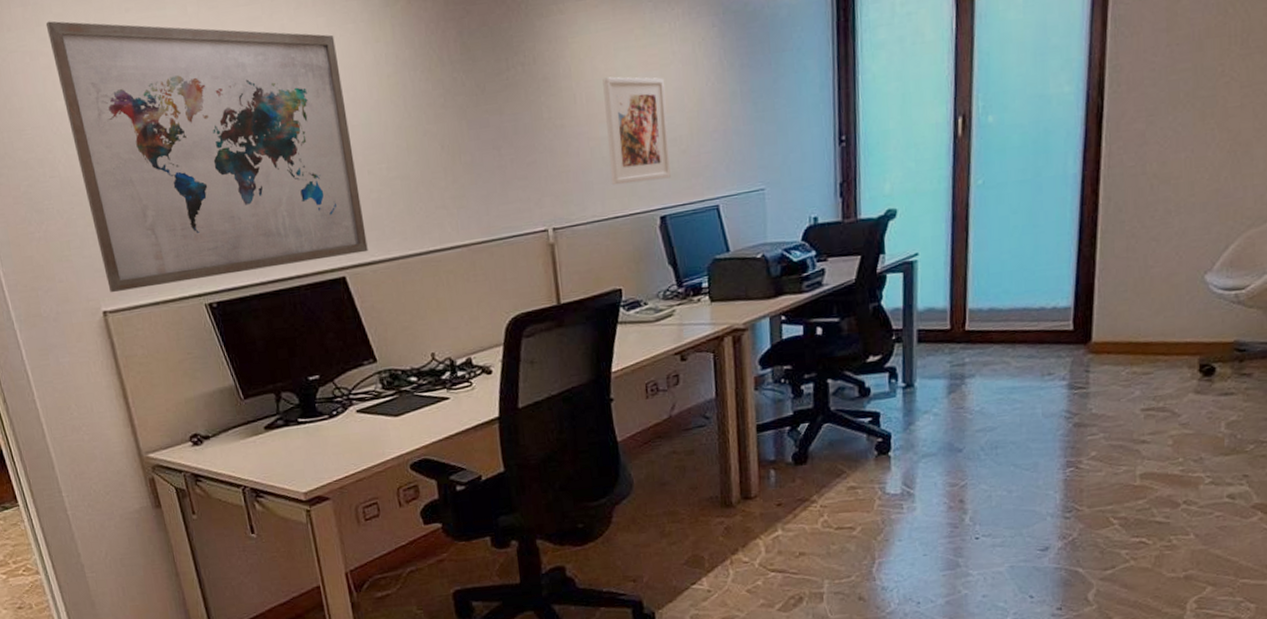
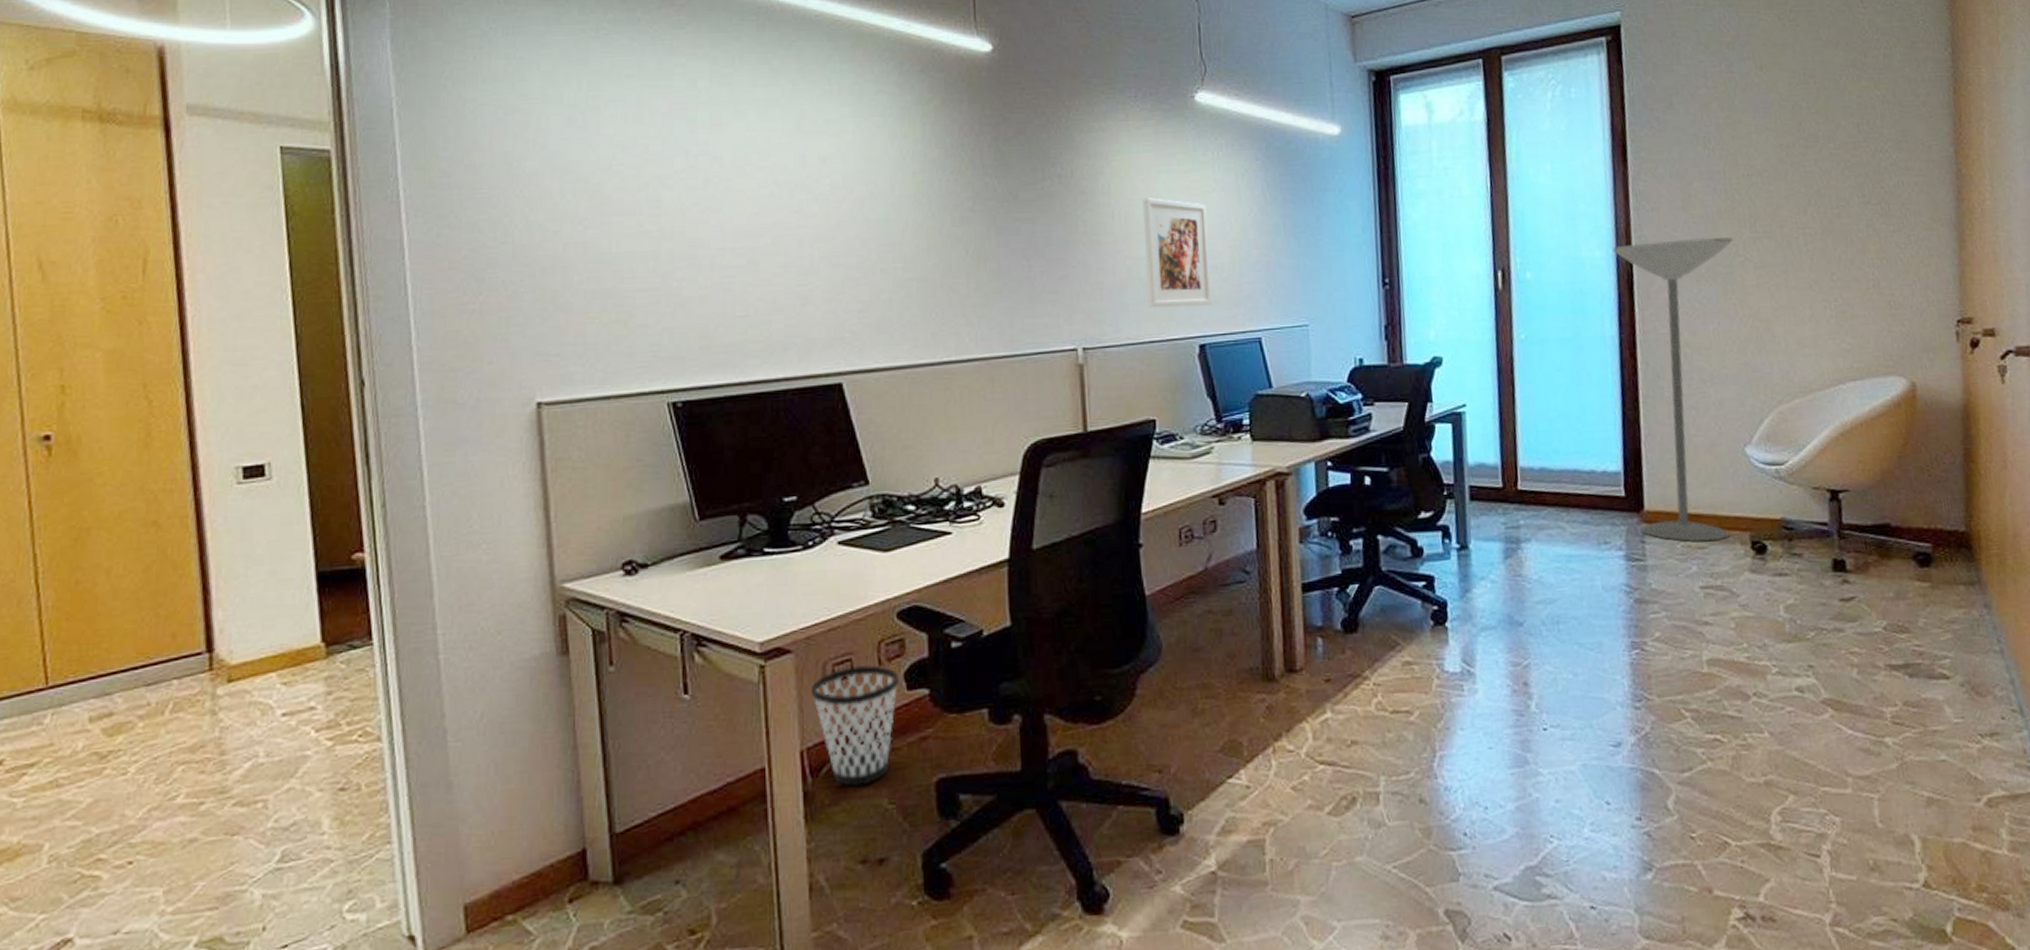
wall art: present [45,21,368,293] -> none [529,78,872,382]
wastebasket: none [348,506,418,598] -> present [811,665,900,787]
floor lamp: none [1083,57,1220,369] -> present [1613,237,1733,542]

